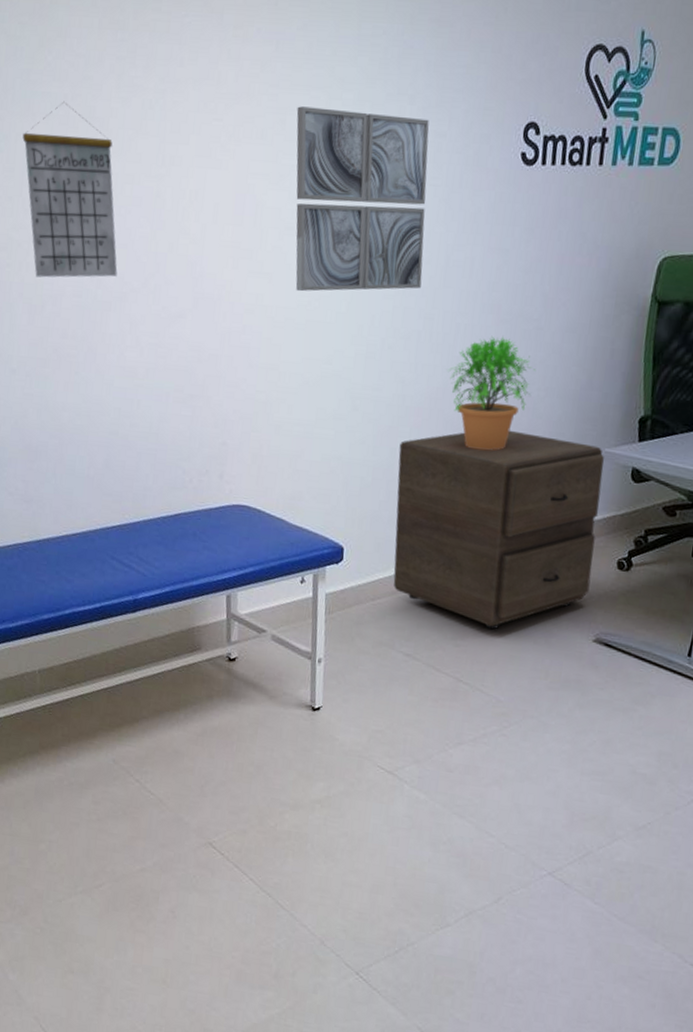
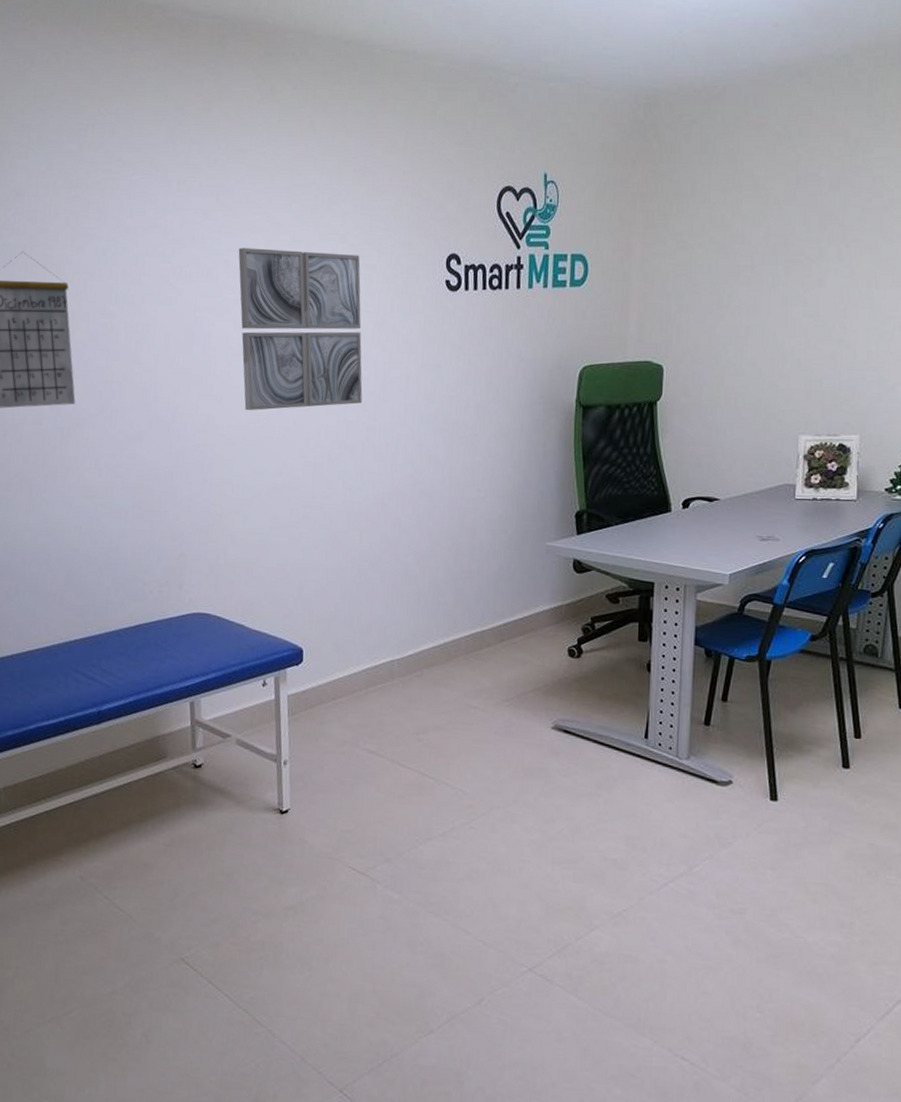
filing cabinet: present [393,430,604,630] -> none [350,529,547,722]
potted plant: present [448,335,535,451] -> none [393,443,474,550]

